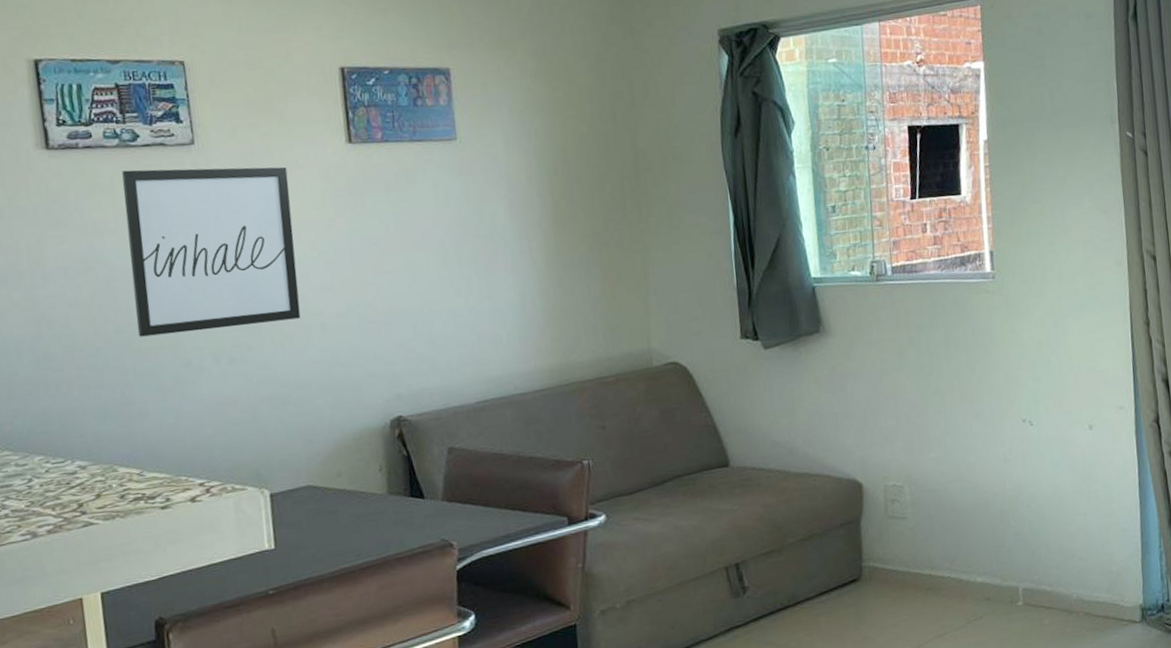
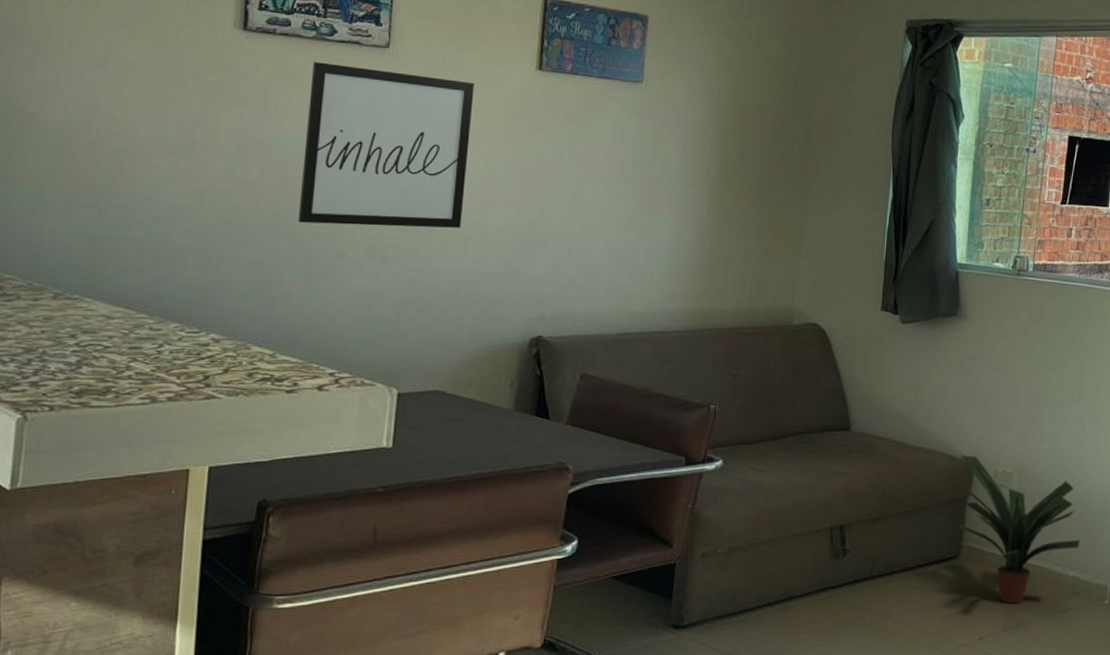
potted plant: none [847,474,984,619] -> present [958,456,1080,604]

